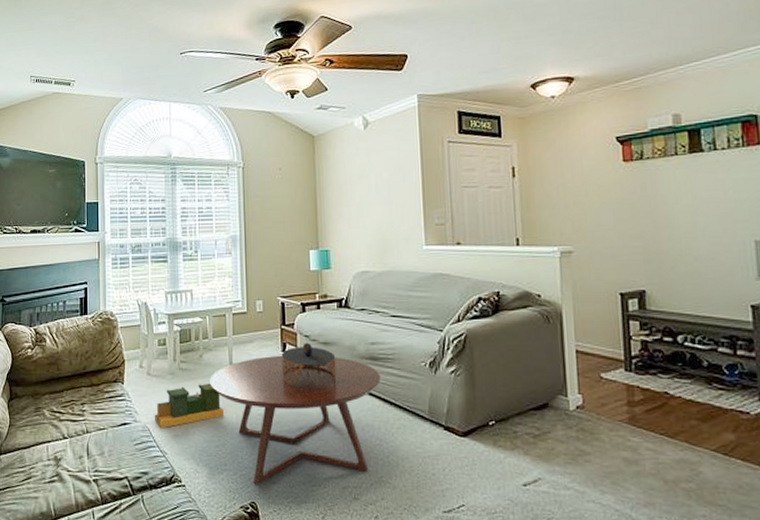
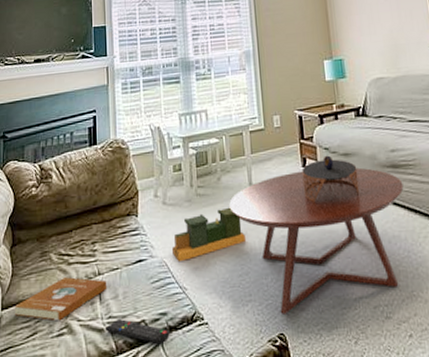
book: none [11,432,94,470] -> present [14,277,107,321]
remote control: none [91,472,150,499] -> present [105,318,170,344]

